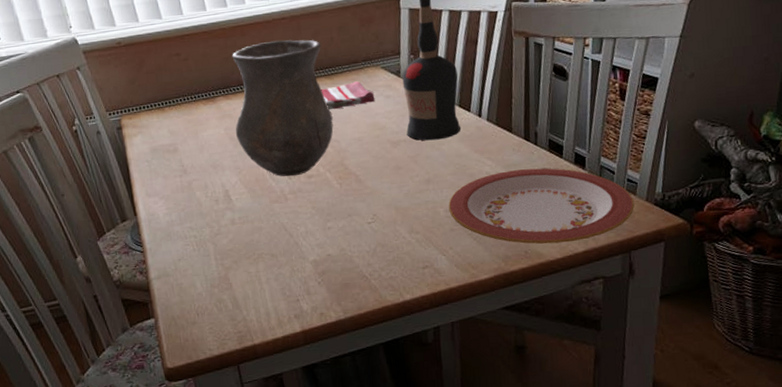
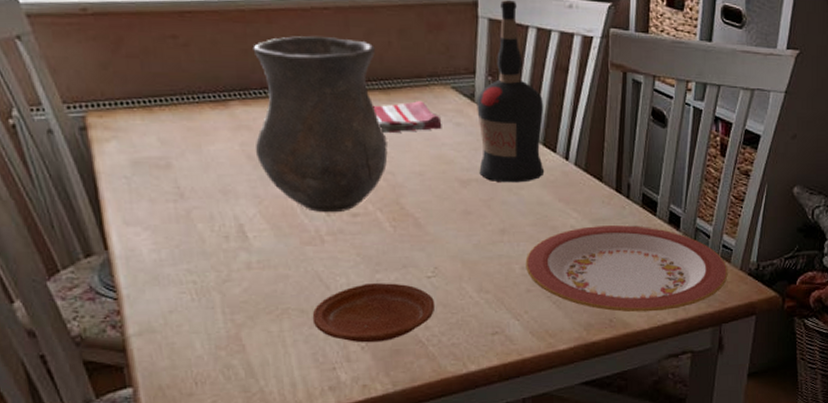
plate: none [280,229,375,279] -> present [312,283,436,343]

